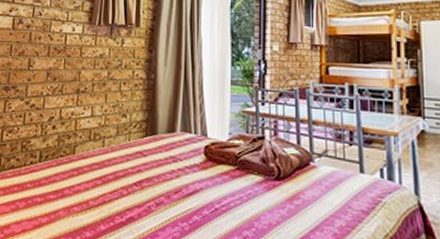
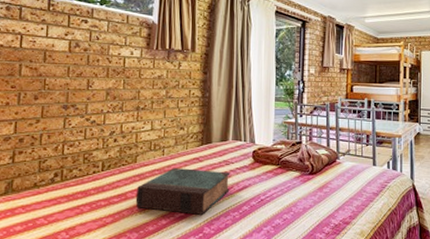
book: none [72,161,179,223] -> present [135,167,231,215]

